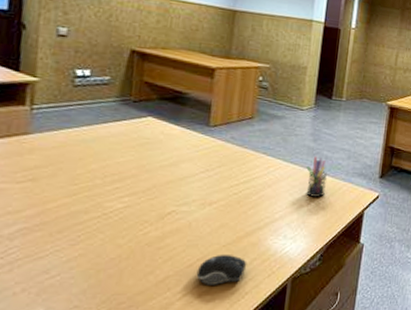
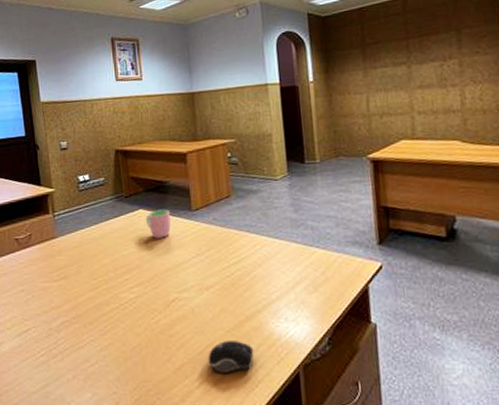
cup: none [153,120,184,150] -> present [145,209,171,239]
pen holder: present [306,156,327,197] -> none [293,228,319,273]

